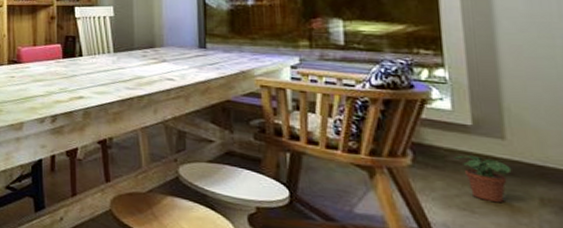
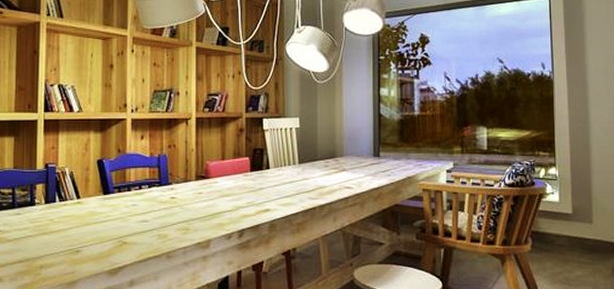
potted plant: present [453,155,512,203] -> none [559,239,596,276]

